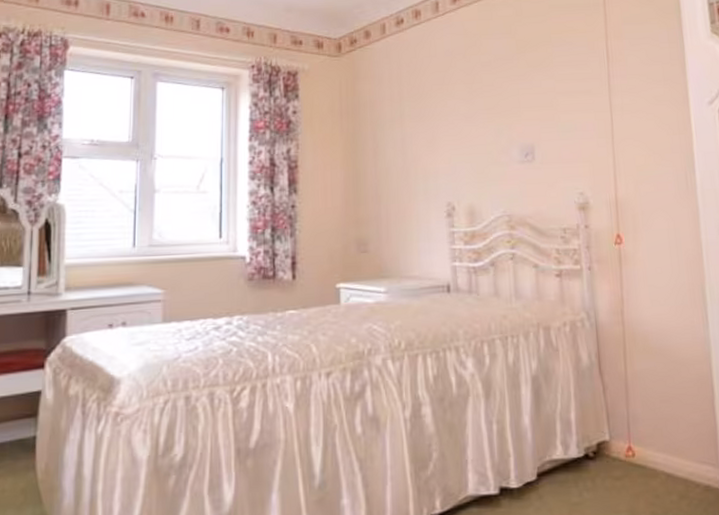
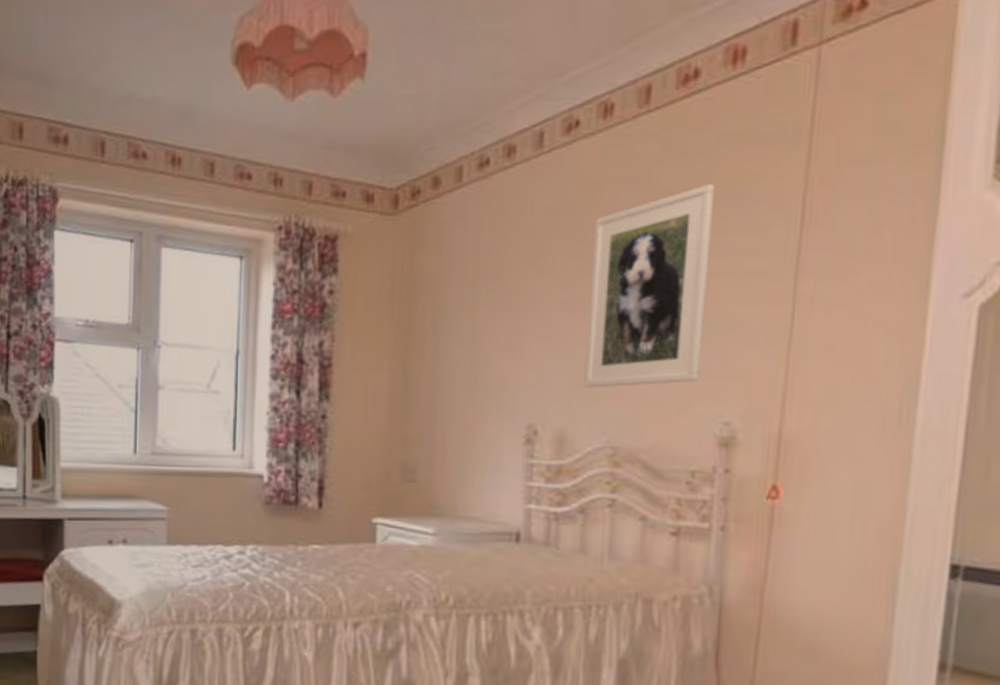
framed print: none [479,36,559,174] -> present [584,184,716,388]

